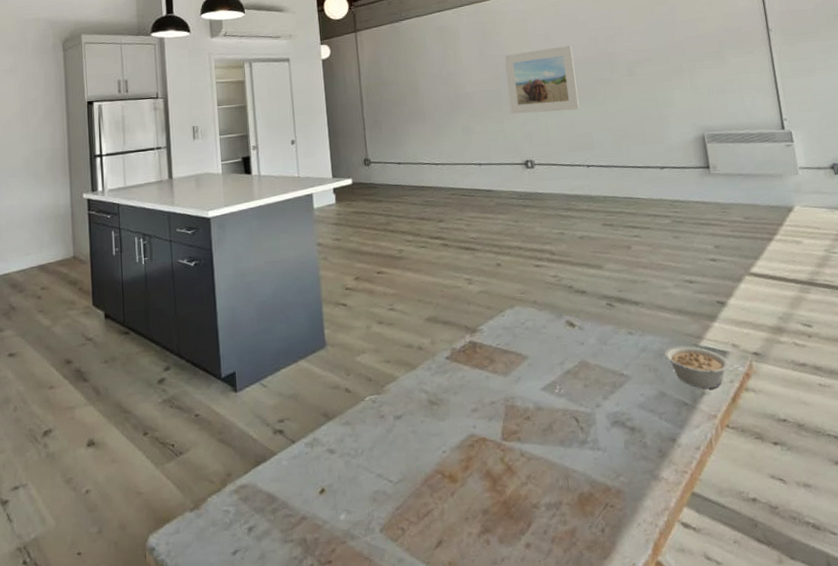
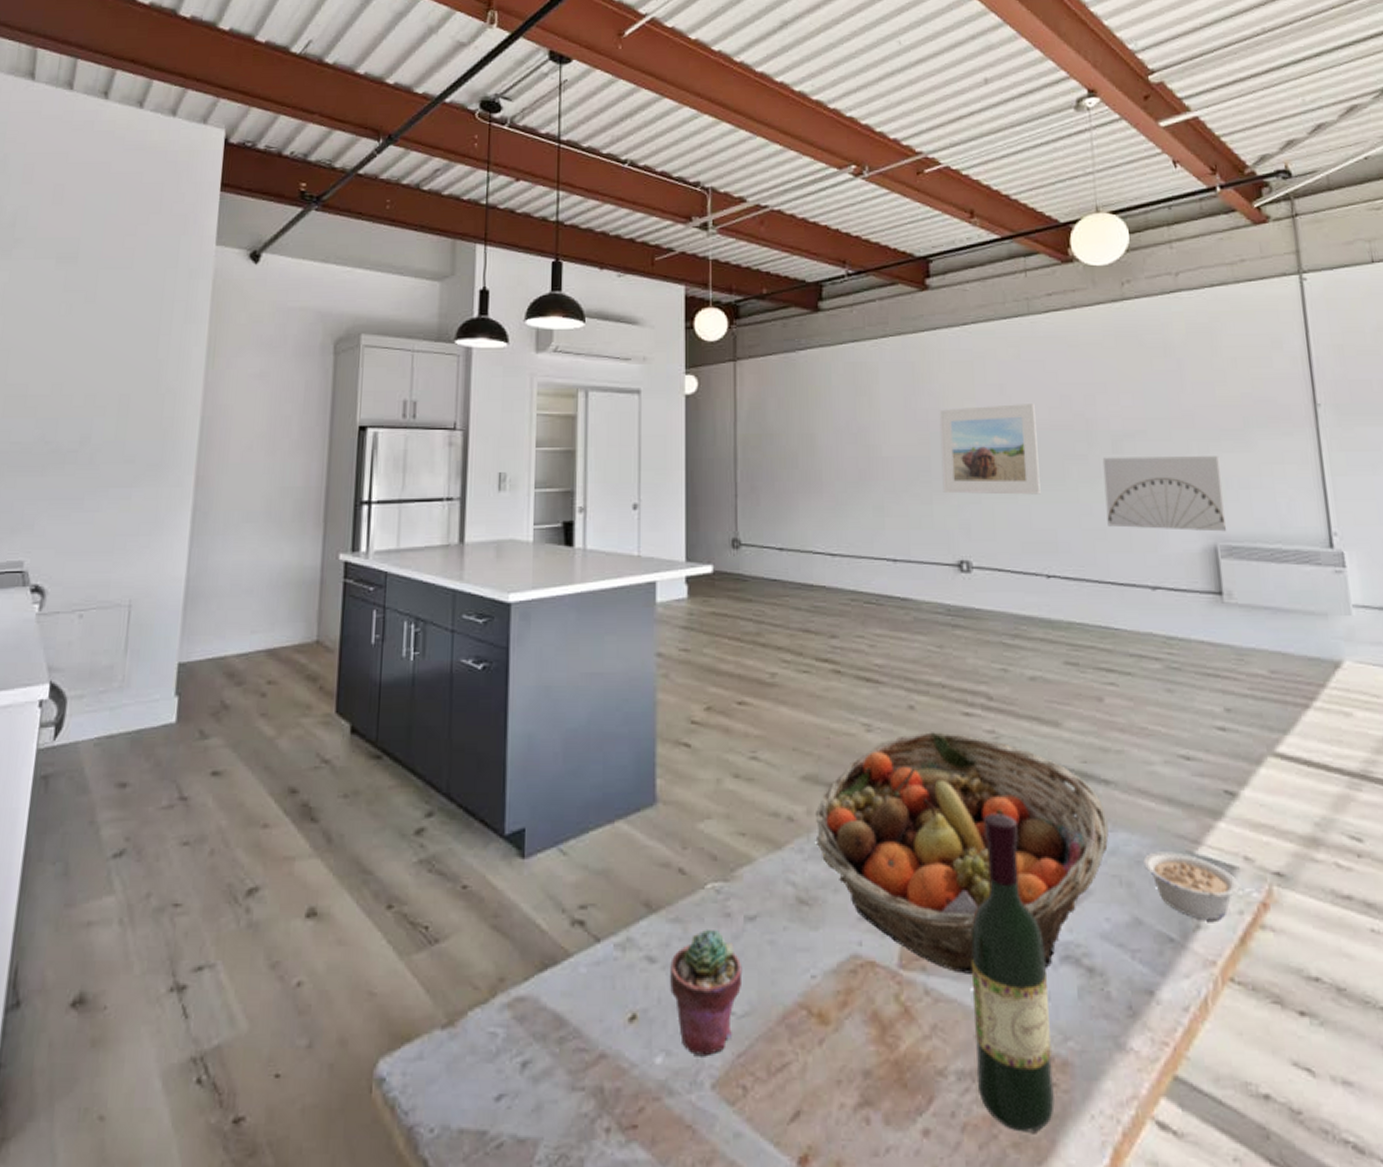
potted succulent: none [345,427,396,511] -> present [670,929,743,1055]
fruit basket: none [437,279,640,440] -> present [815,732,1109,974]
wine bottle: none [549,331,613,539] -> present [971,814,1055,1132]
wall art: none [621,72,711,128] -> present [1102,456,1227,532]

